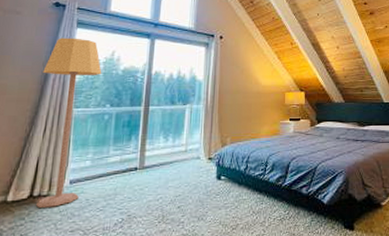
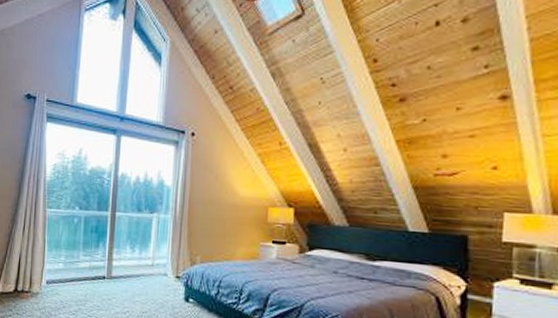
lamp: present [35,38,102,208] -> none [20,133,71,304]

